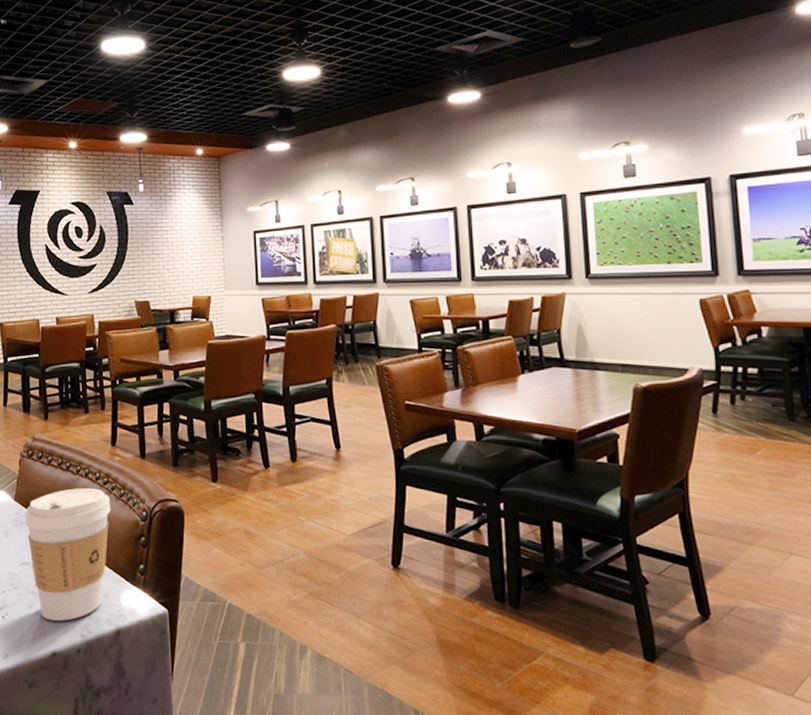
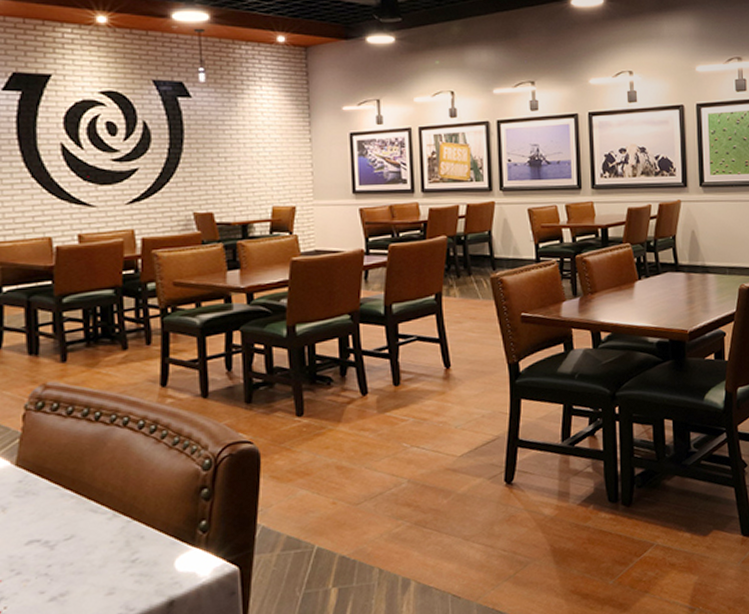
coffee cup: present [25,488,111,621] -> none [33,439,161,605]

